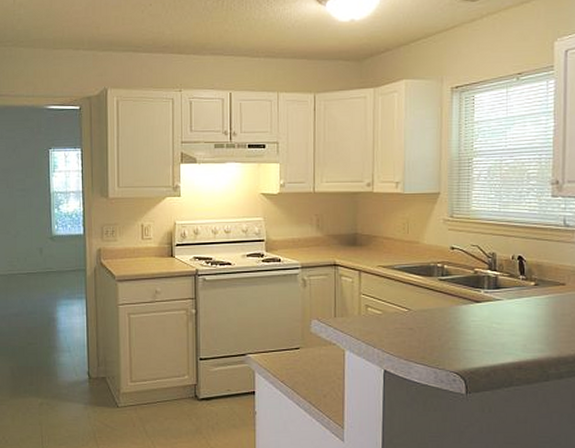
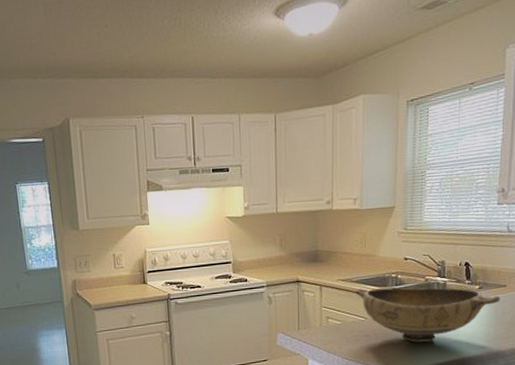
bowl: none [397,277,560,340] -> present [355,287,501,342]

